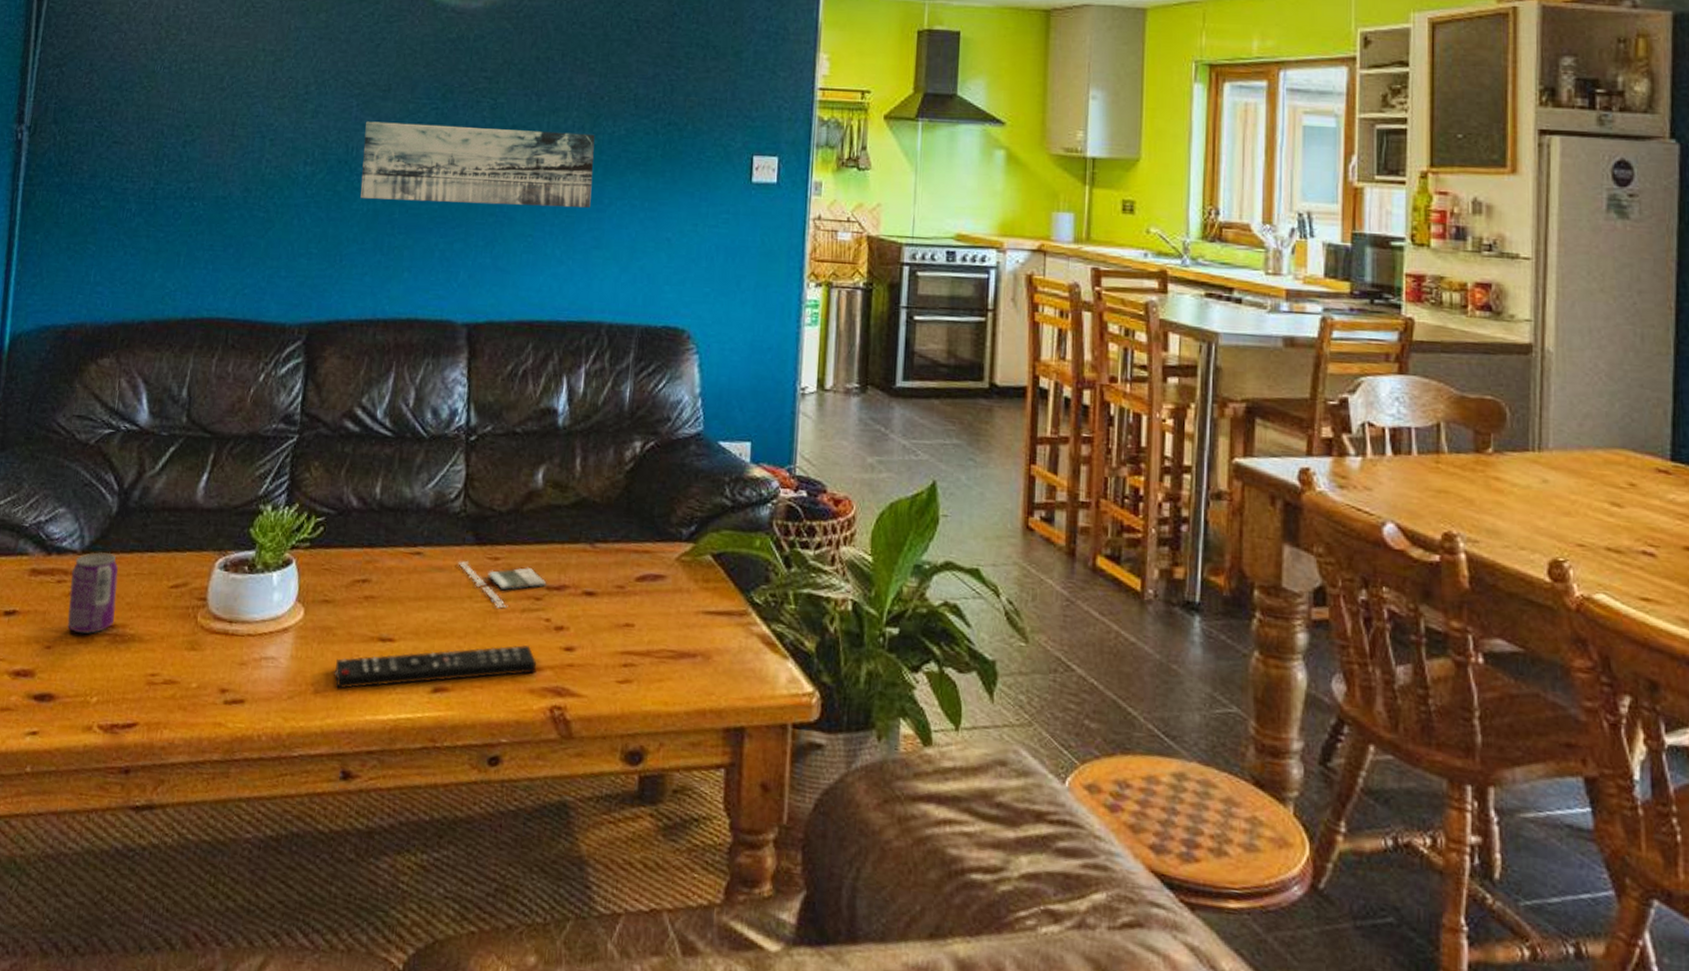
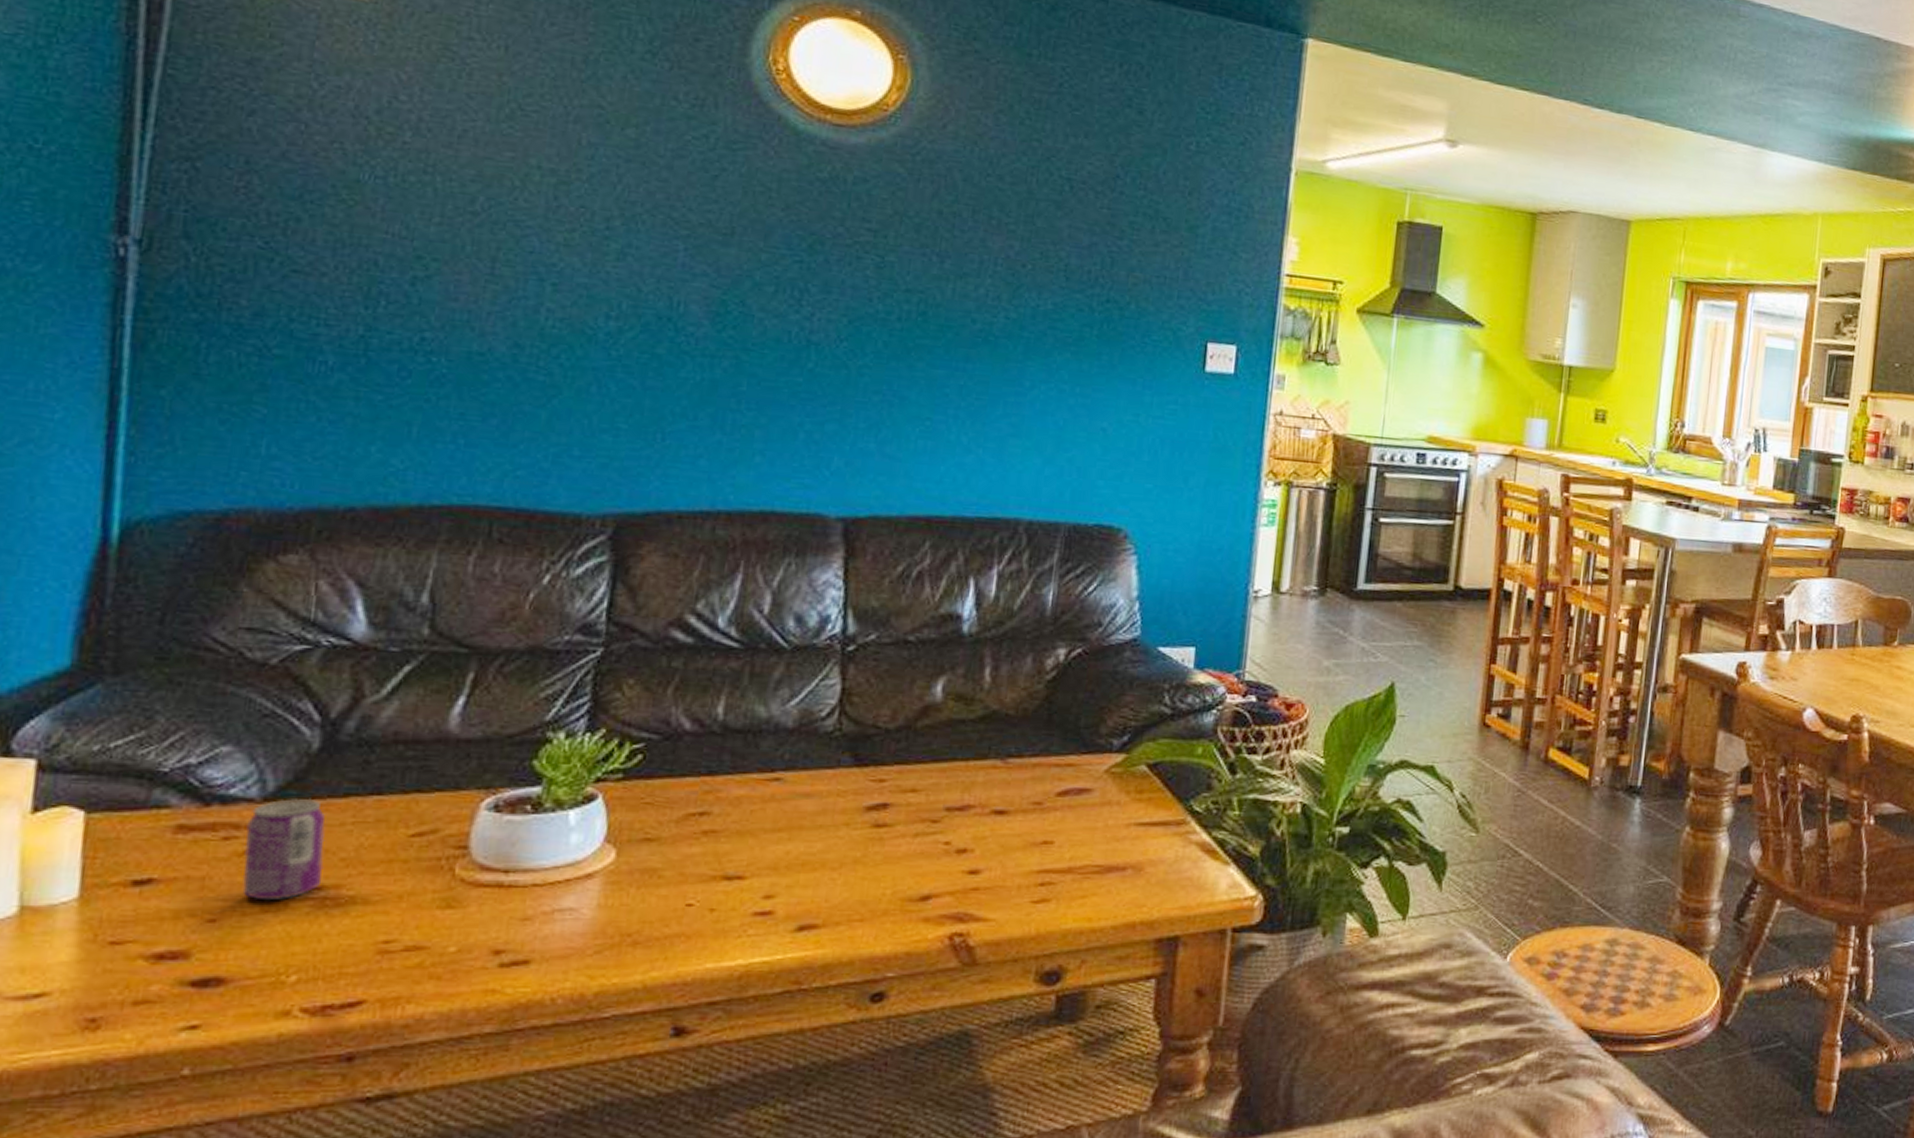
remote control: present [334,644,537,689] -> none [660,871,933,937]
wall art: present [360,121,595,208] -> none [691,270,1014,390]
magazine: present [458,561,547,609] -> none [831,785,947,835]

